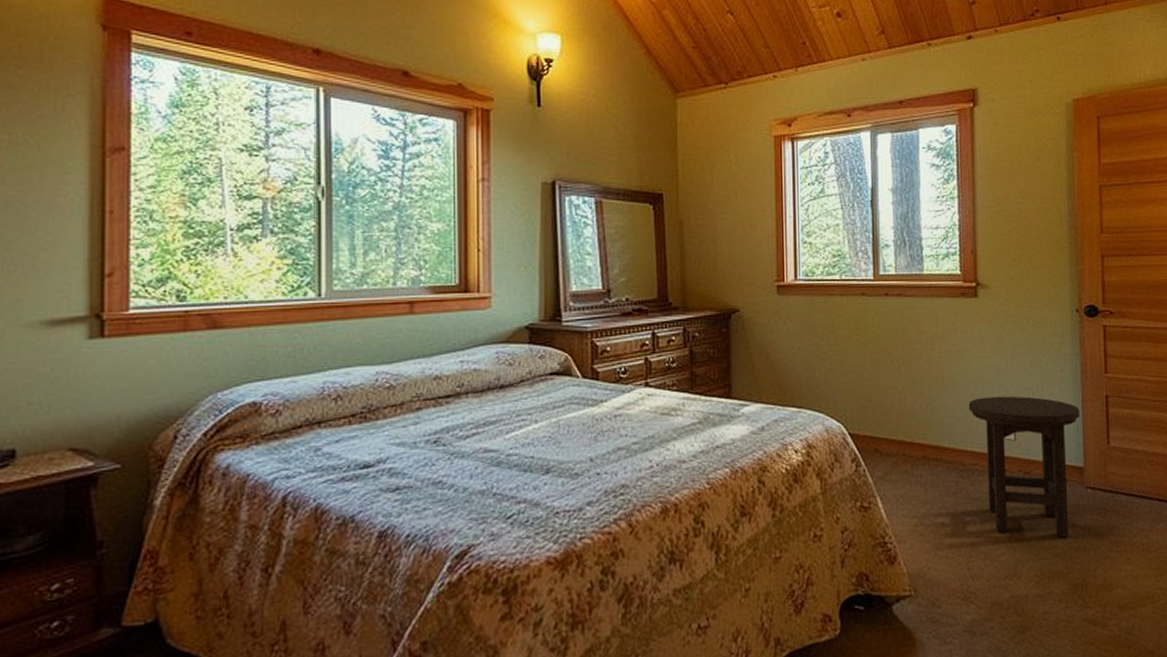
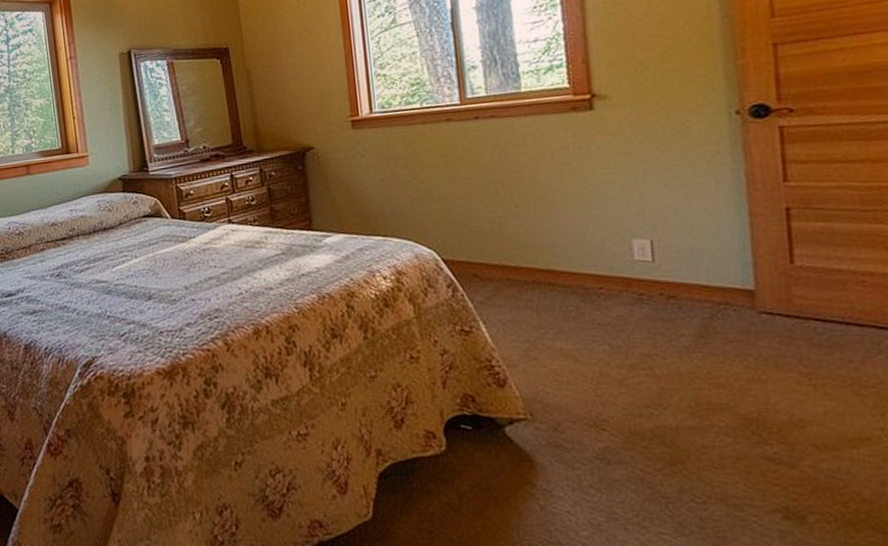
stool: present [968,396,1079,538] -> none [587,213,746,368]

